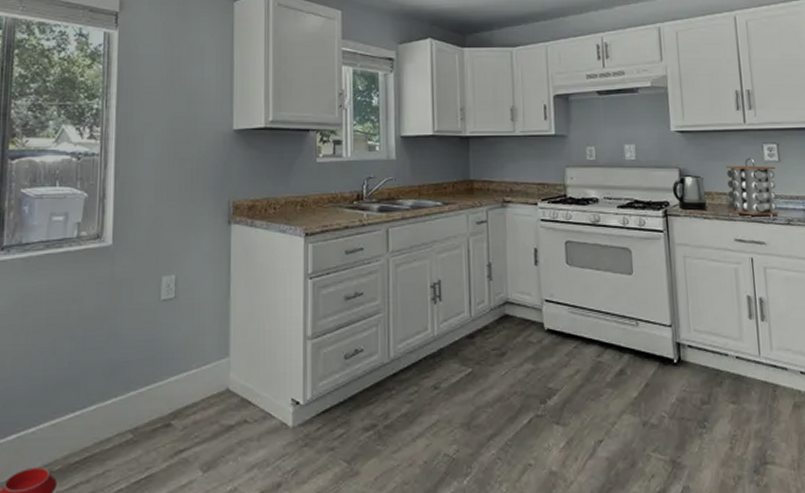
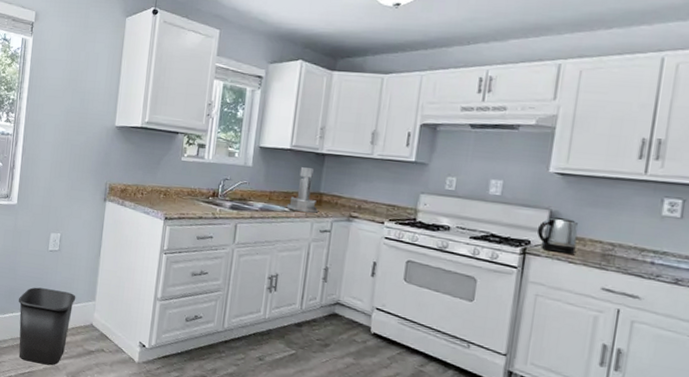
waste bin: none [124,352,204,462] -> present [19,287,76,366]
paper towel holder: none [438,154,471,204] -> present [286,167,318,213]
spice rack: present [726,157,779,217] -> none [602,209,675,273]

